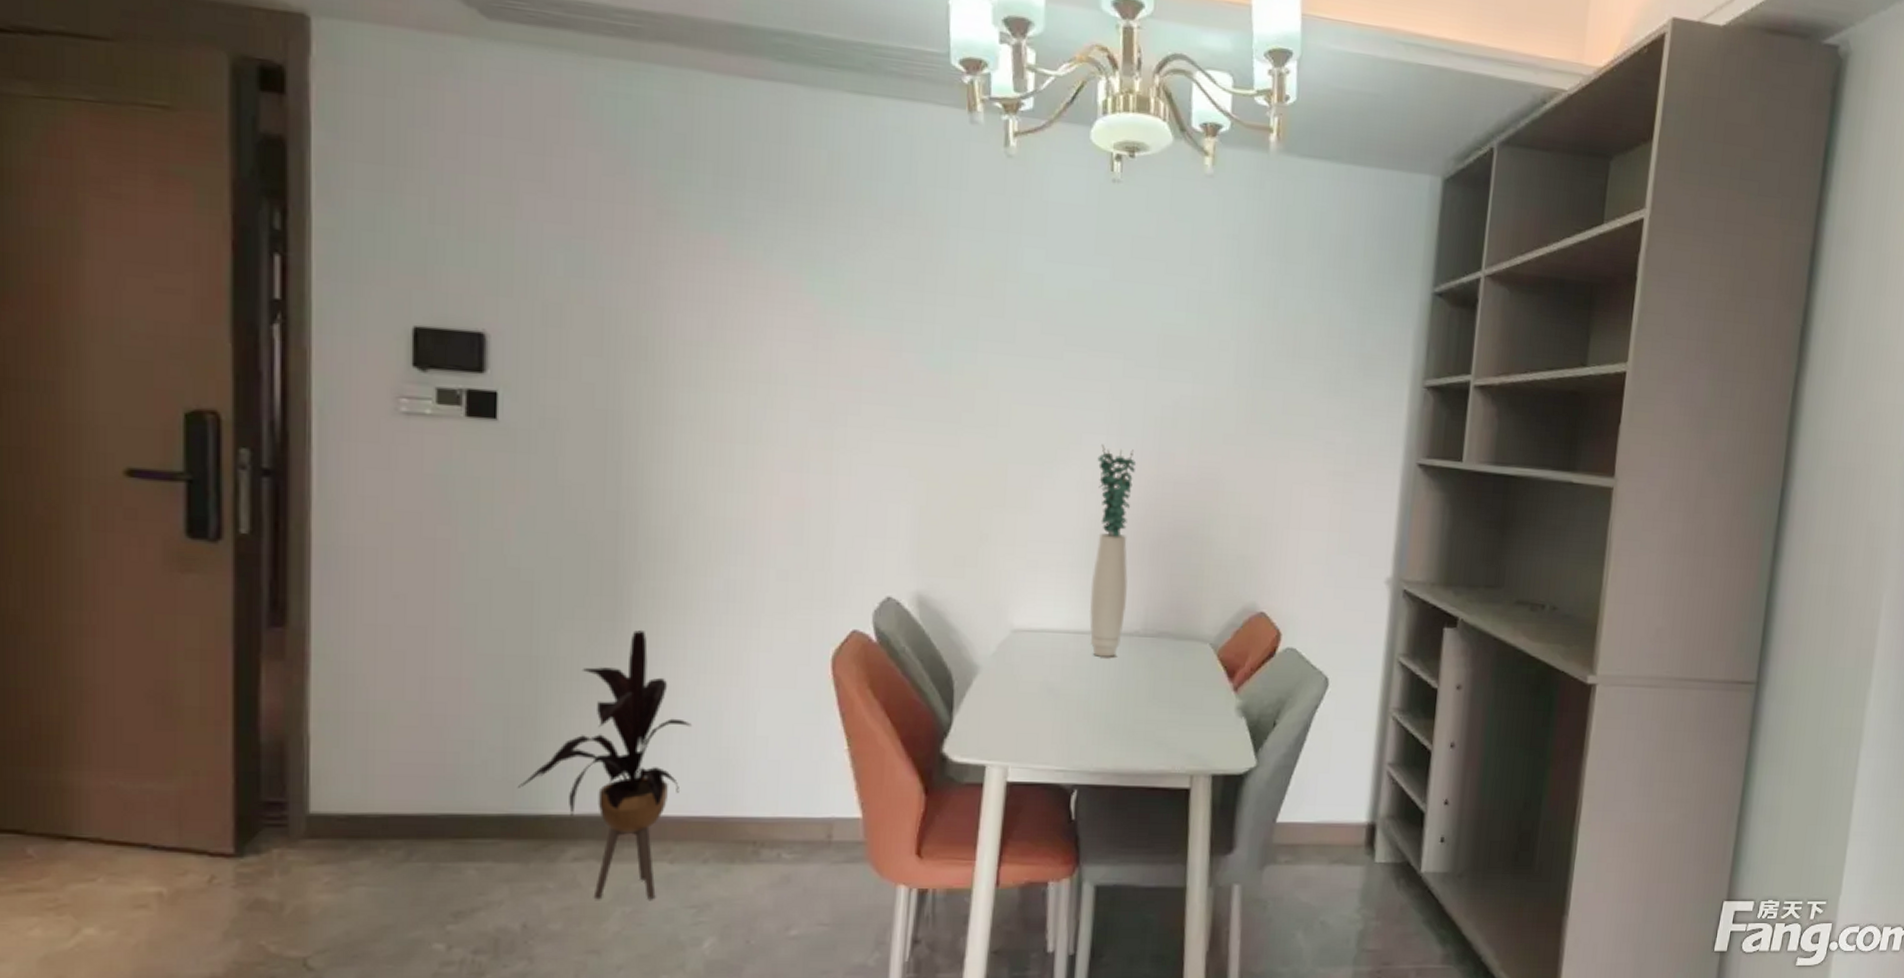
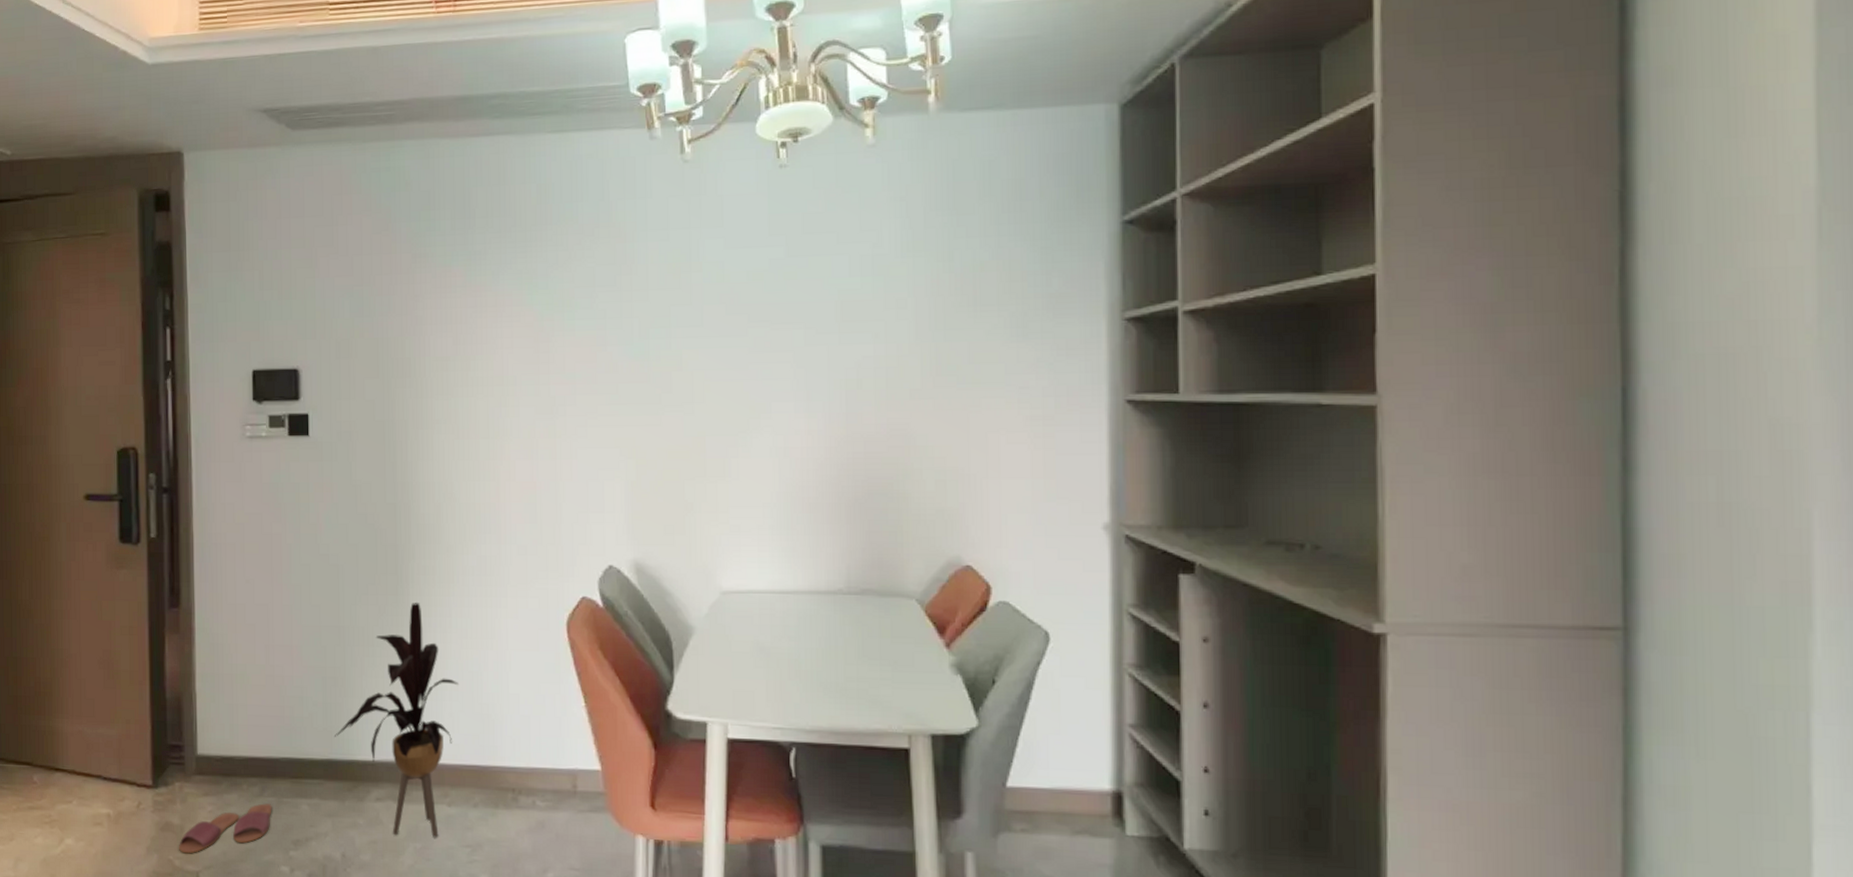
slippers: none [276,870,423,937] -> present [179,803,272,854]
vase: present [1089,444,1137,657] -> none [787,410,829,616]

